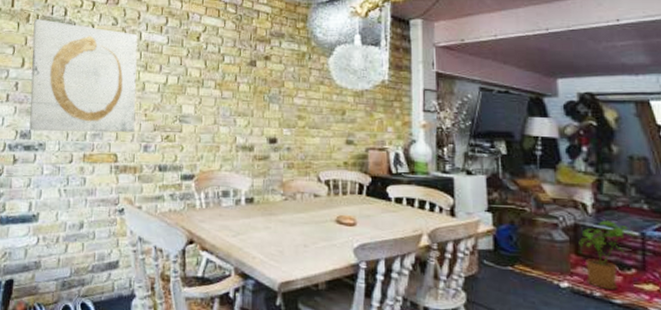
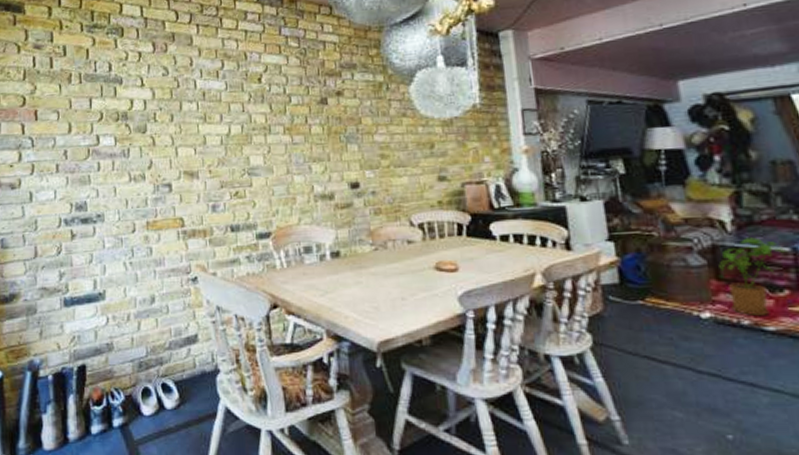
wall art: present [29,19,138,133] -> none [77,78,200,202]

